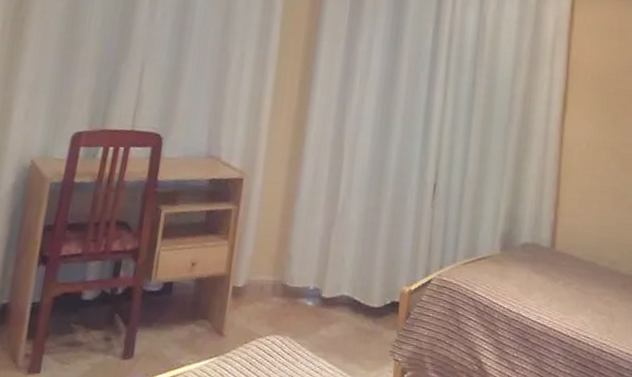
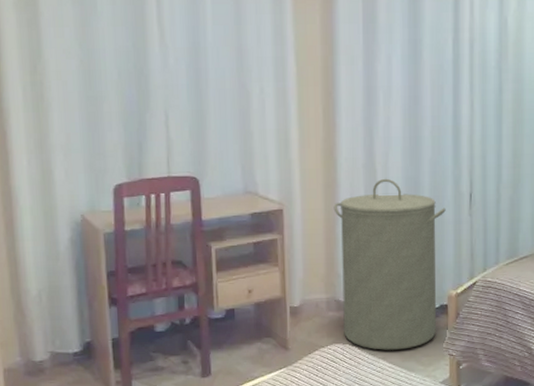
laundry hamper: none [286,158,409,349] -> present [333,178,446,350]

